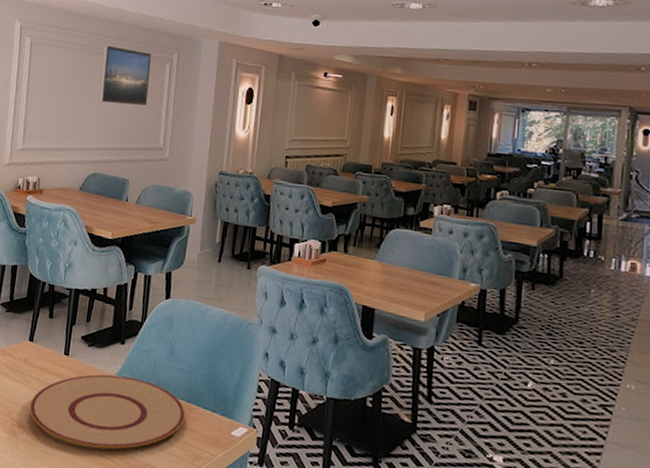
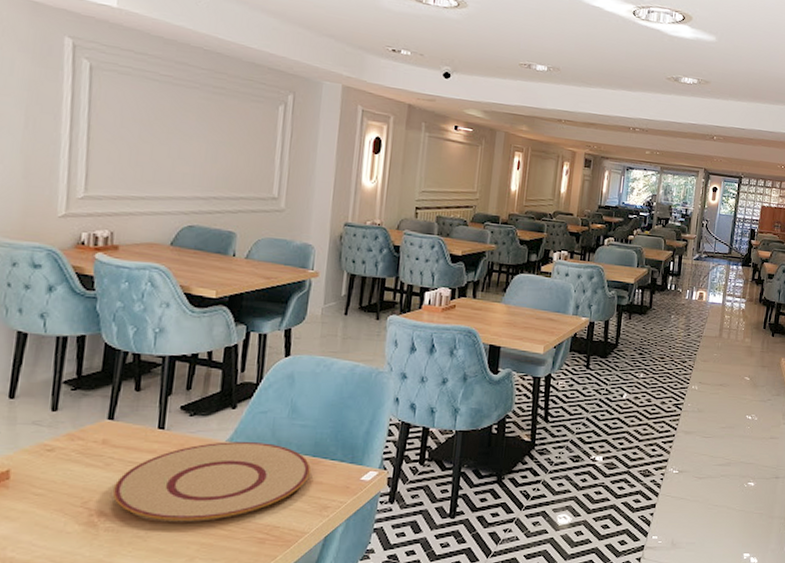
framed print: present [99,45,152,107] -> none [192,78,262,152]

